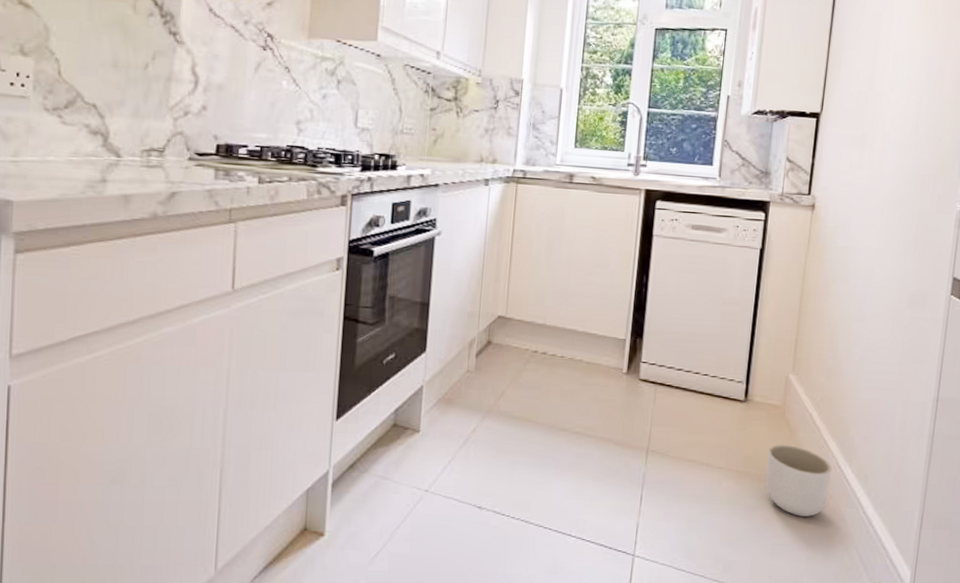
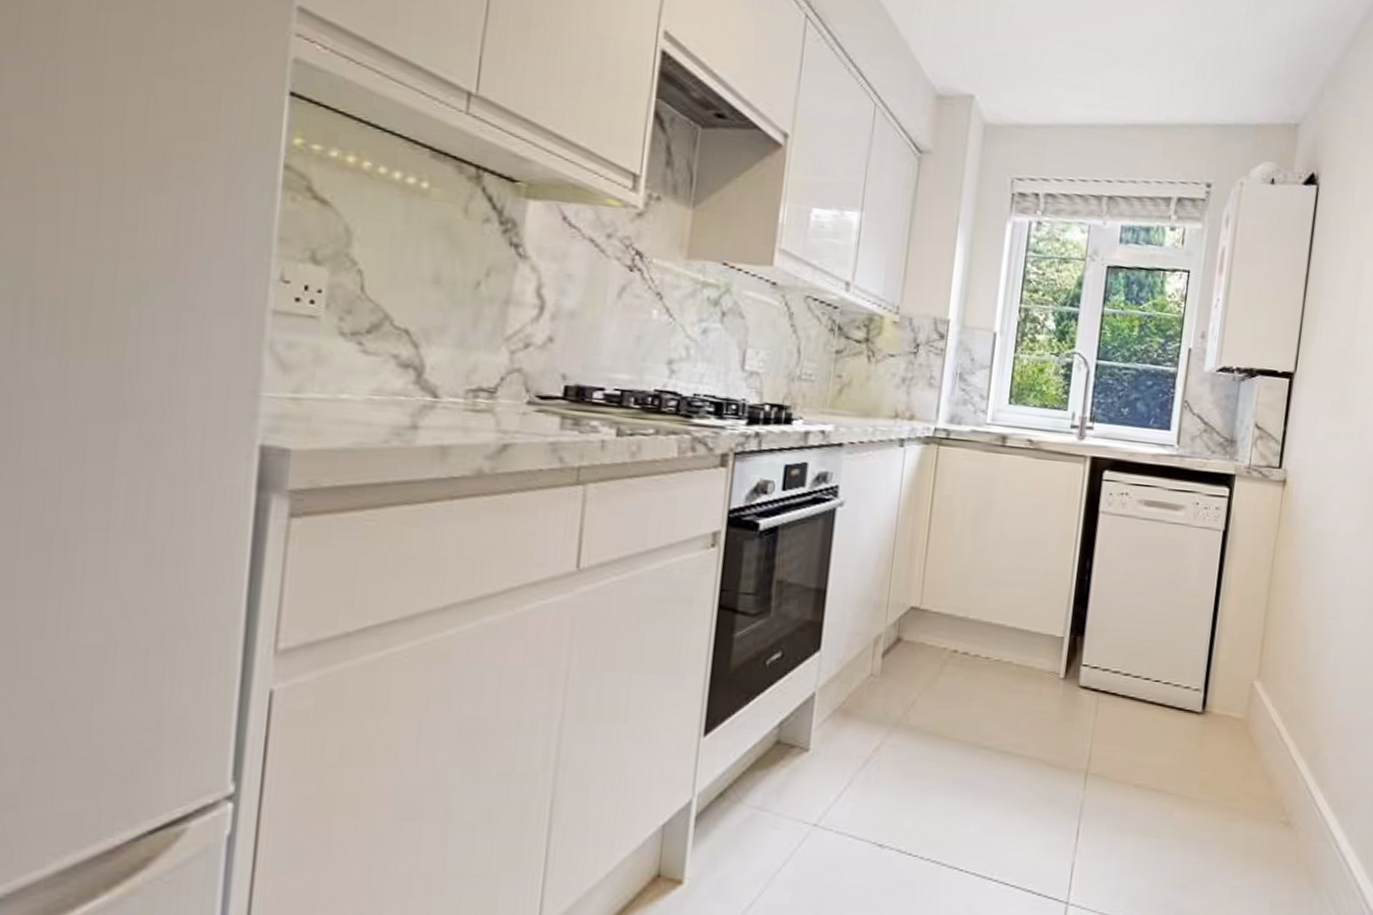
planter: present [765,444,832,517] -> none [1224,765,1302,853]

